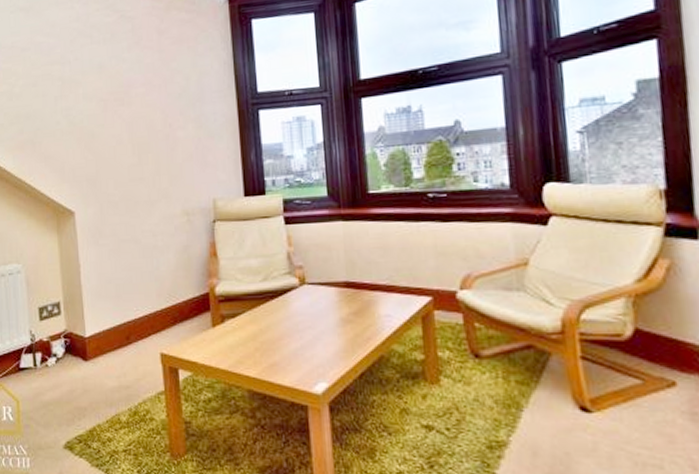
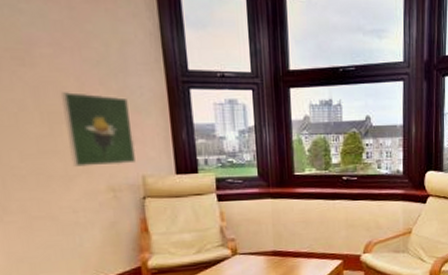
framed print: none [149,124,208,193] -> present [61,92,136,168]

